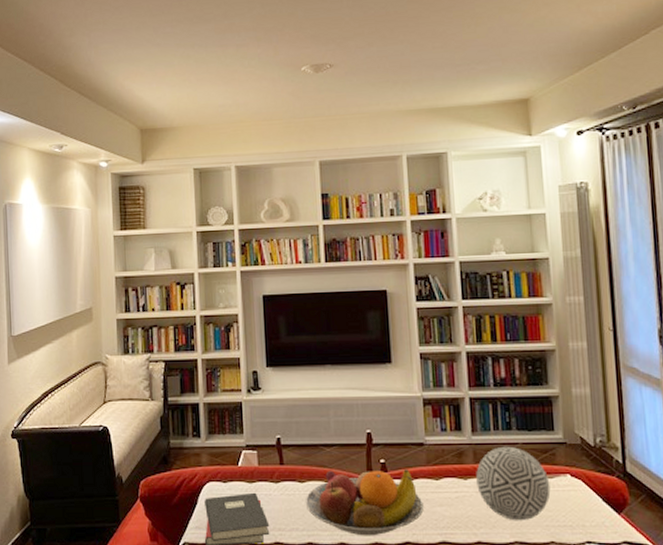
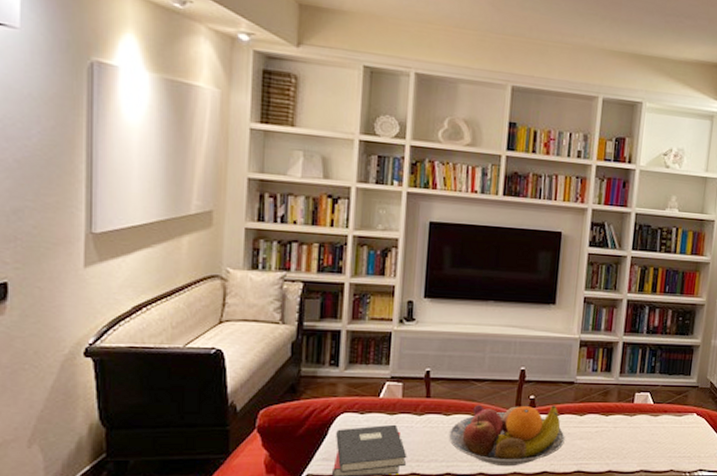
decorative ball: present [476,446,551,521] -> none [616,387,679,453]

